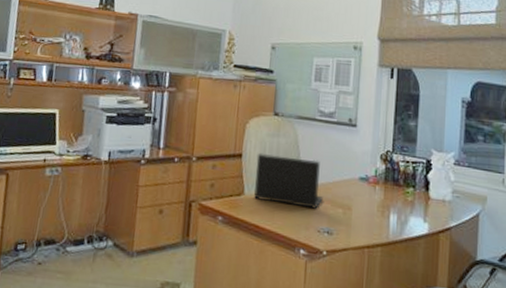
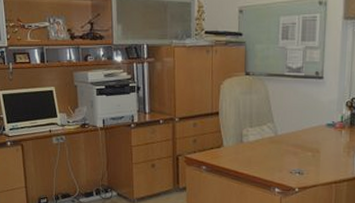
laptop: present [254,152,323,210] -> none [232,109,294,155]

